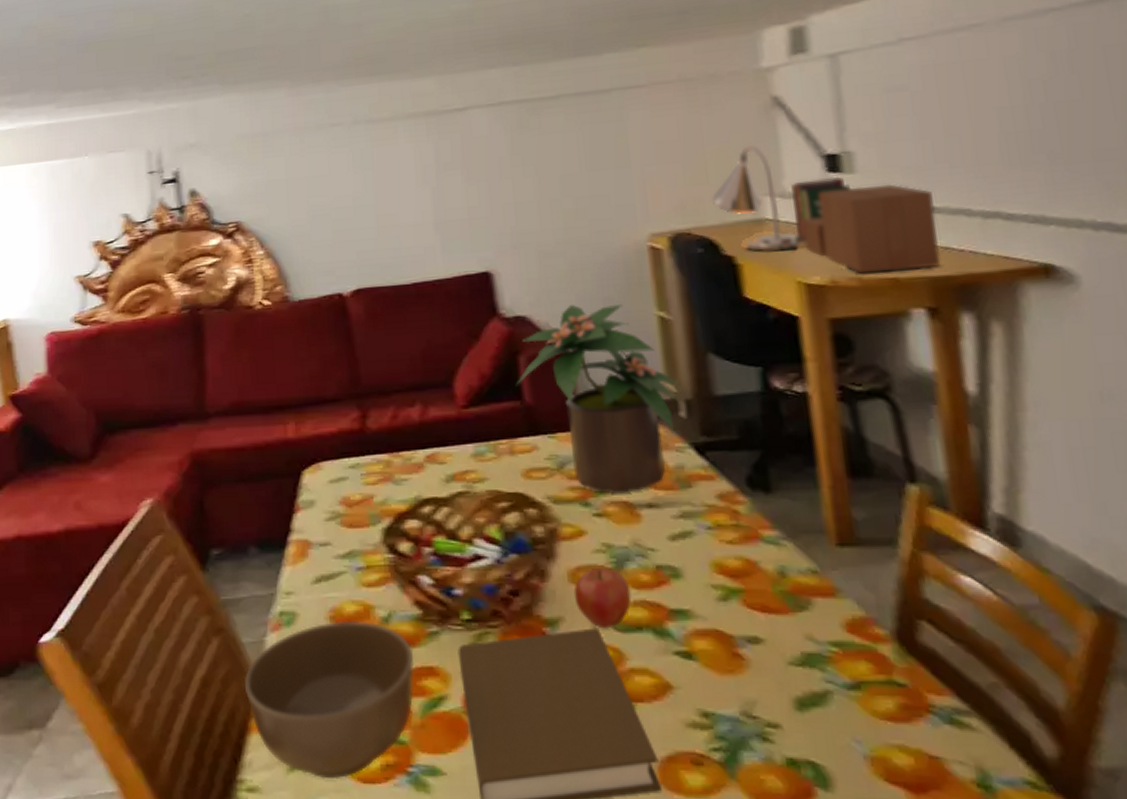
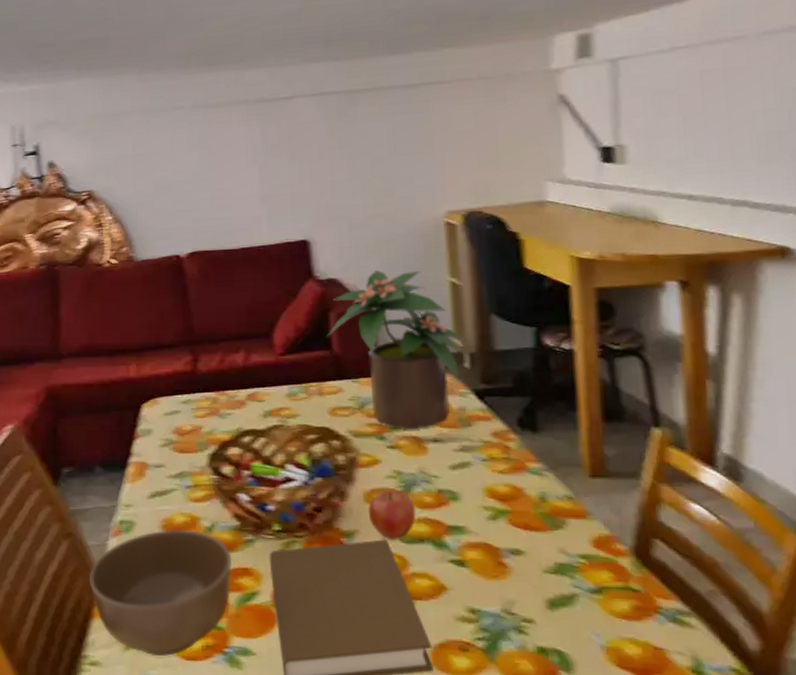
table lamp: present [711,145,807,252] -> none [501,137,581,230]
books: present [791,176,850,239] -> none [570,166,621,219]
cardboard box: present [801,184,941,274] -> none [577,174,694,250]

